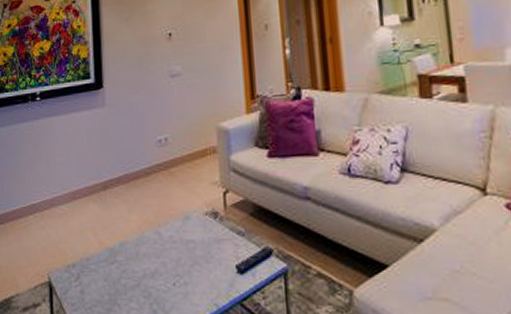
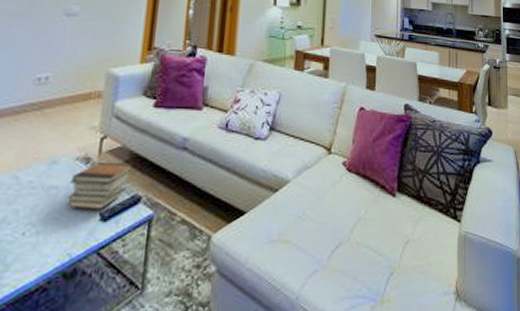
book stack: none [204,215,258,262] -> present [67,161,133,209]

